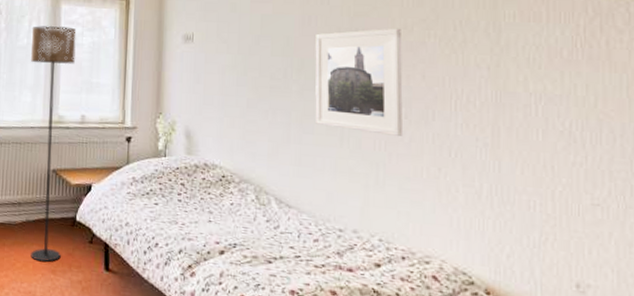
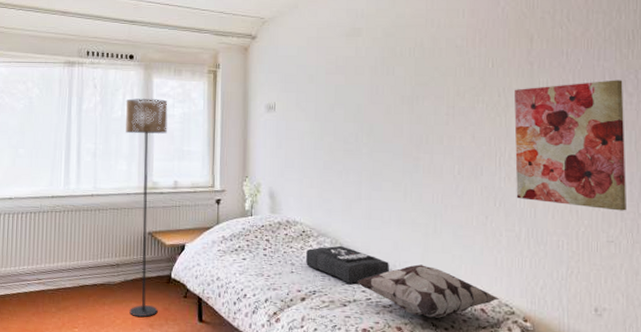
cushion: none [226,194,322,240] -> present [306,245,389,285]
decorative pillow: none [285,220,457,284] -> present [357,264,501,318]
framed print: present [315,28,404,136] -> none [382,95,457,190]
wall art: none [474,13,616,169] -> present [514,80,626,211]

